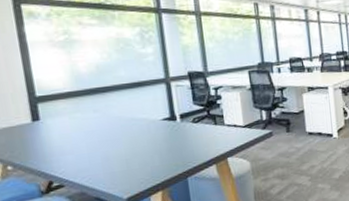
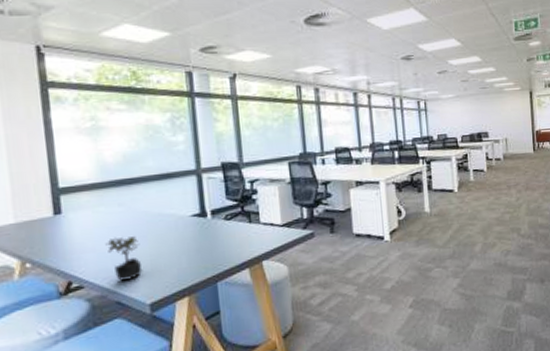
succulent plant: none [83,139,119,179] -> present [105,236,143,281]

